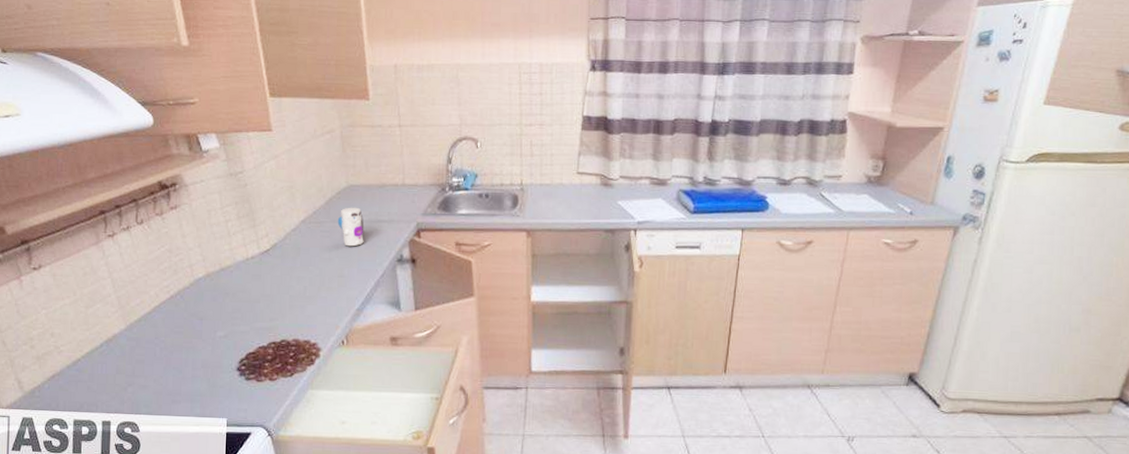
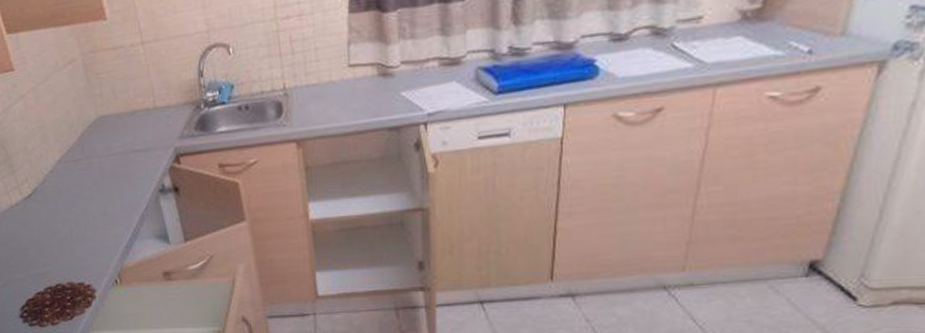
toy: present [337,207,365,247] -> none [92,139,123,182]

